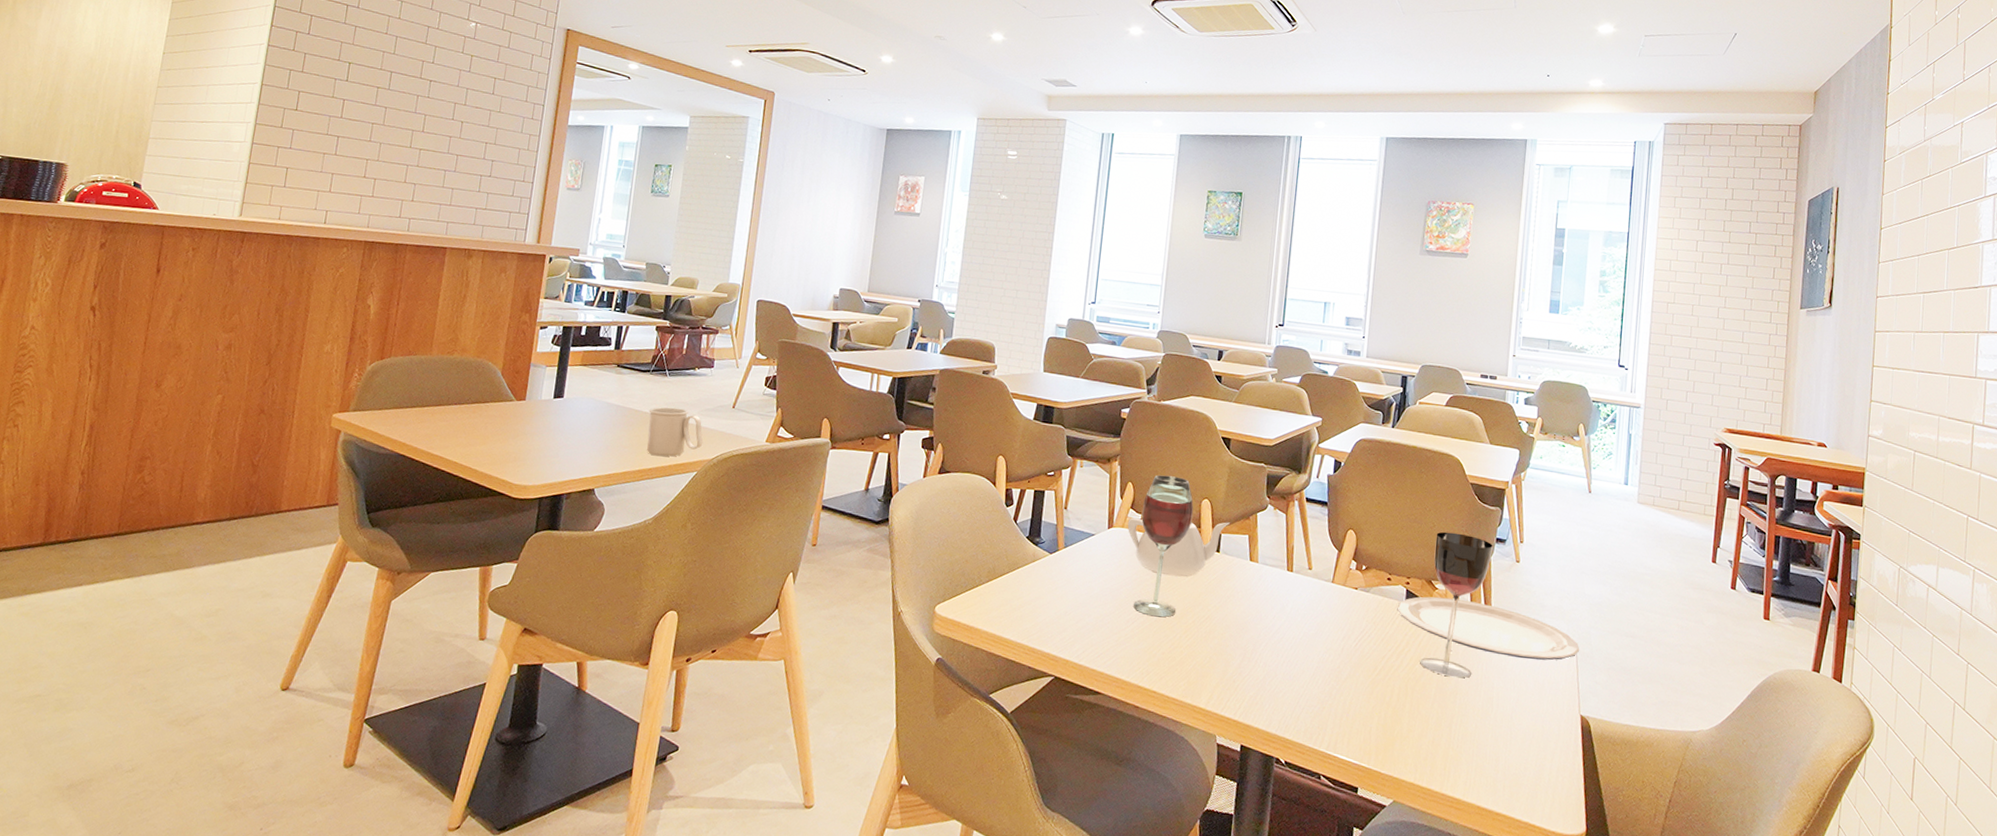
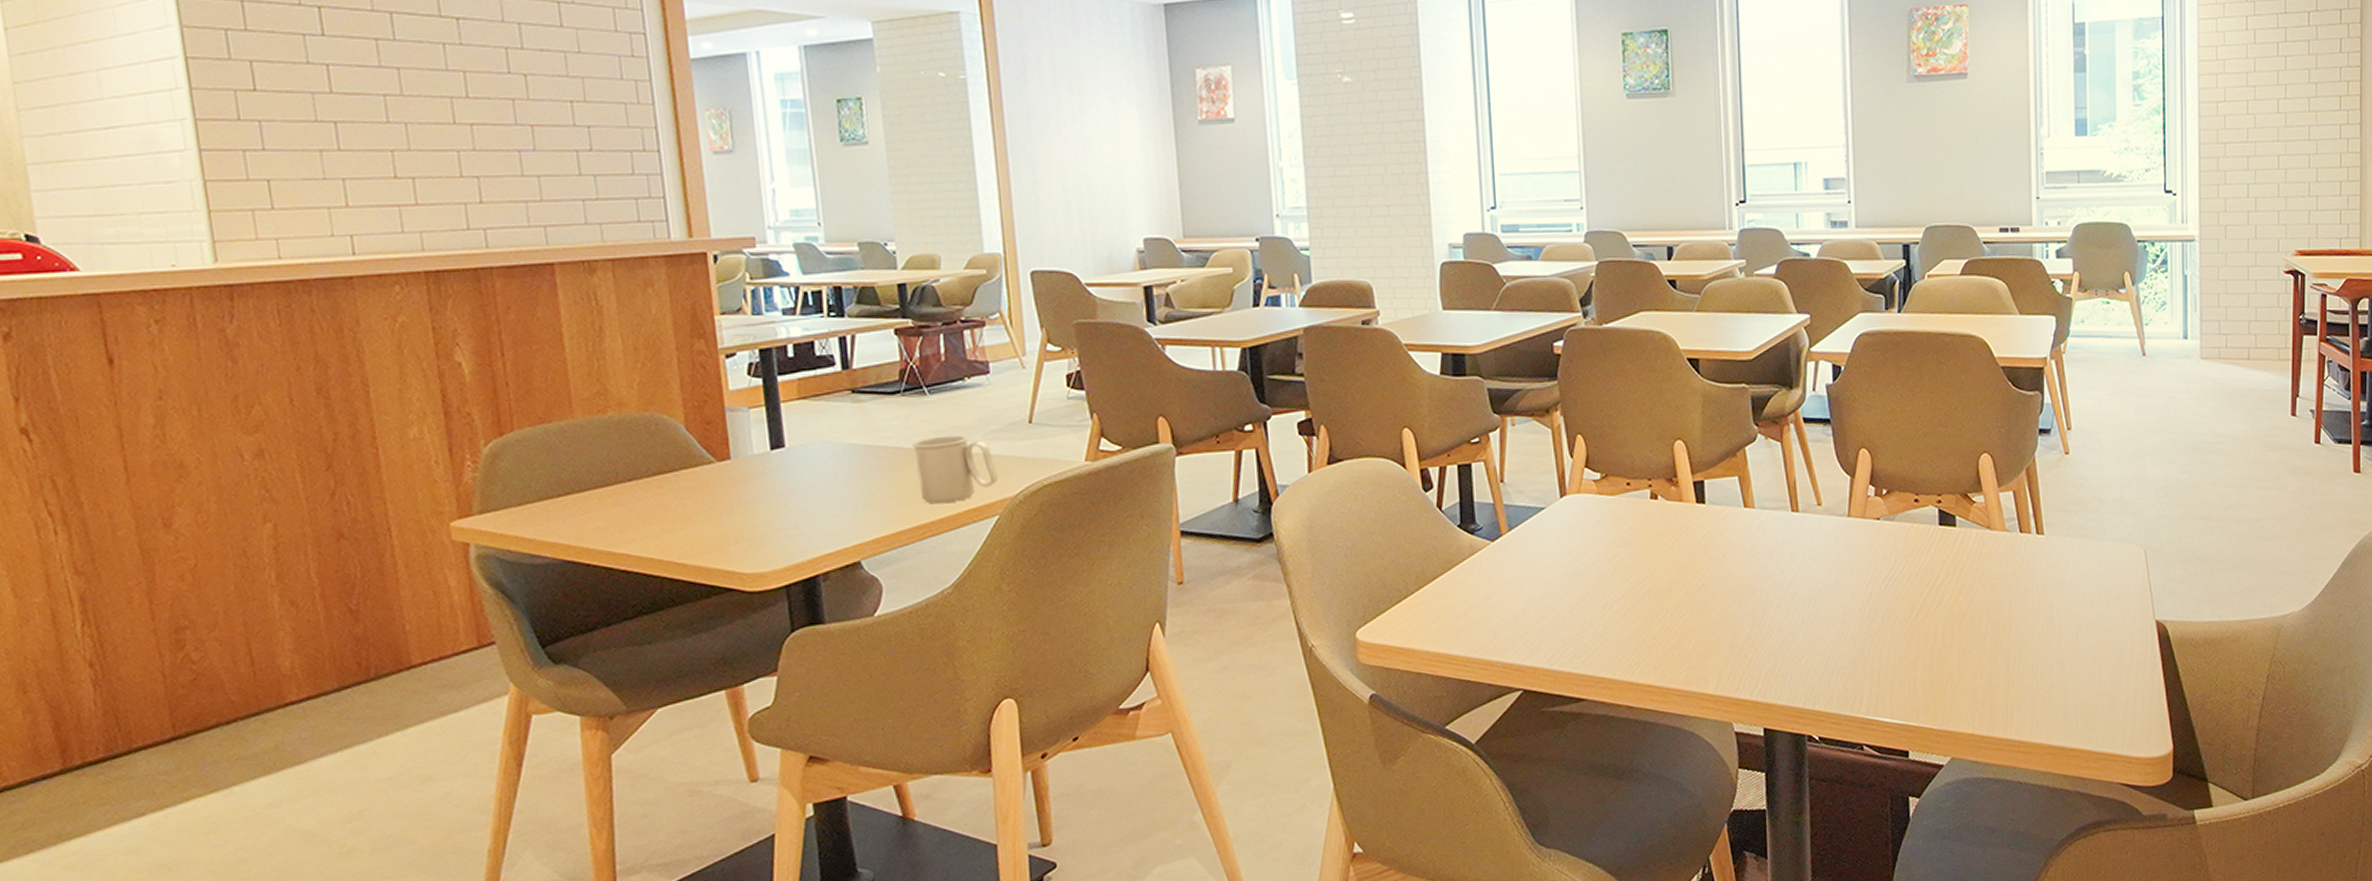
teapot: present [1127,517,1230,577] -> none [1584,464,1713,543]
wineglass: present [1133,475,1194,618] -> none [1599,418,1666,596]
plate: present [1397,596,1580,661] -> none [1930,510,2149,568]
wineglass: present [1420,531,1493,678] -> none [1964,430,2036,604]

